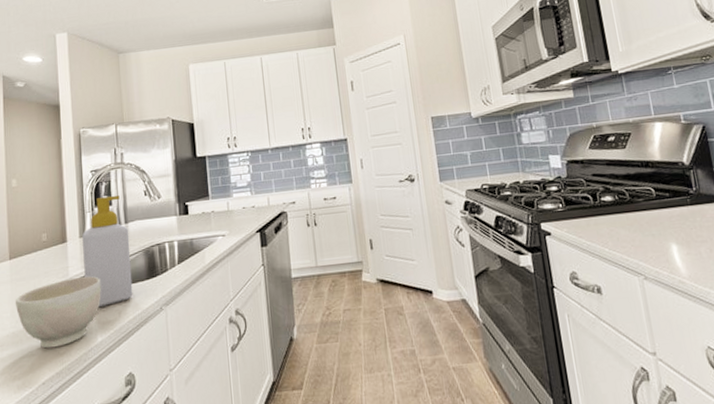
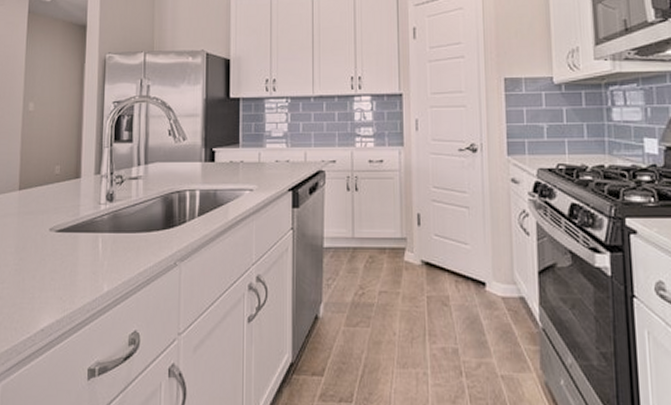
bowl: present [15,276,101,349] -> none [20,217,113,292]
soap bottle: present [82,196,133,308] -> none [96,132,148,255]

